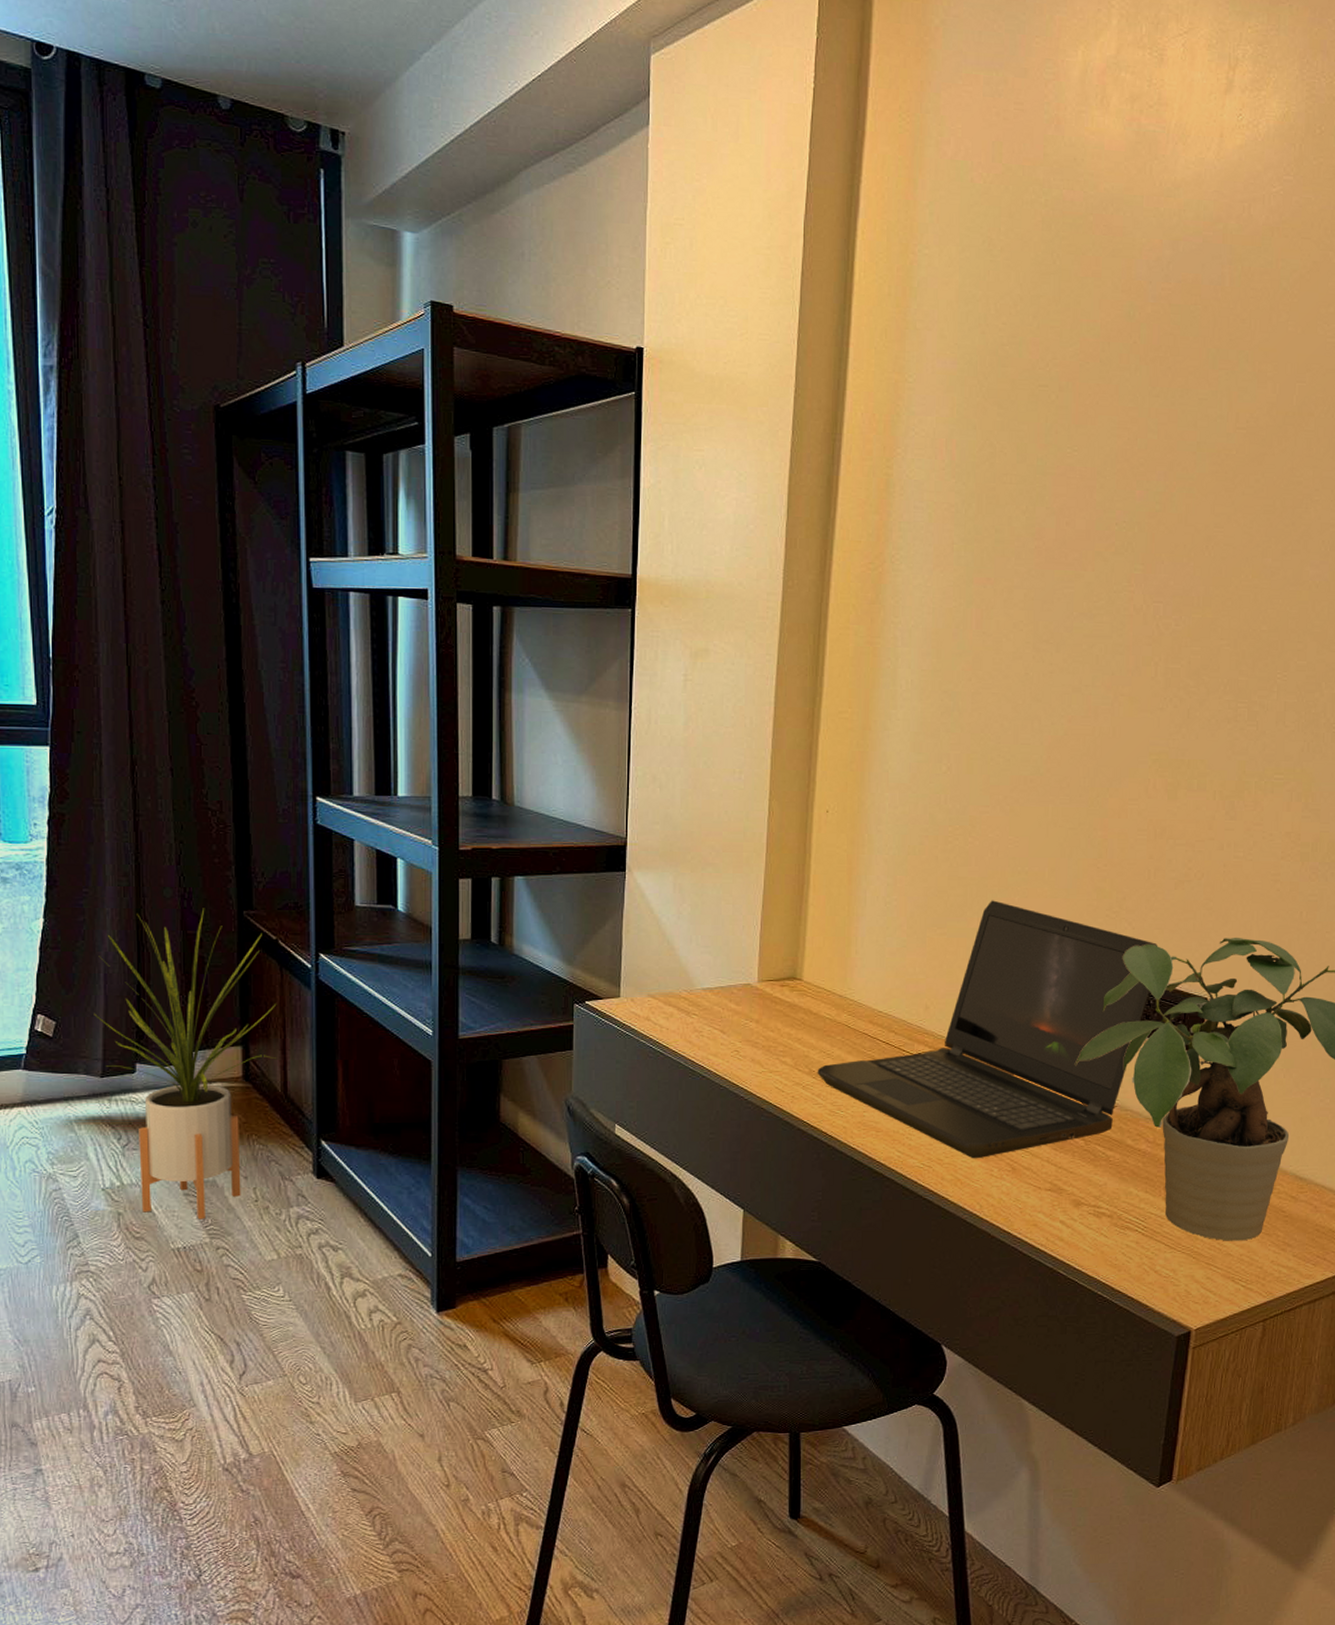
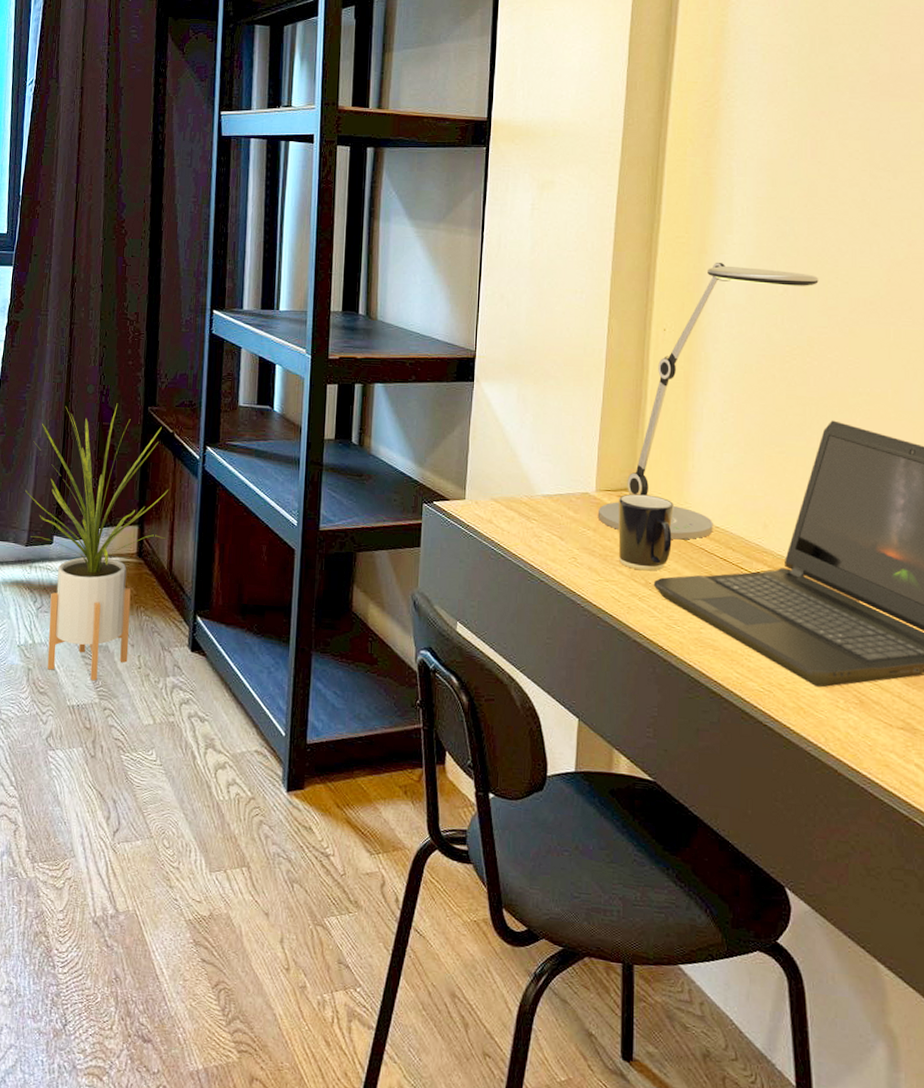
desk lamp: none [760,740,982,1026] -> present [597,263,819,540]
mug: none [781,983,837,1059] -> present [618,494,674,571]

